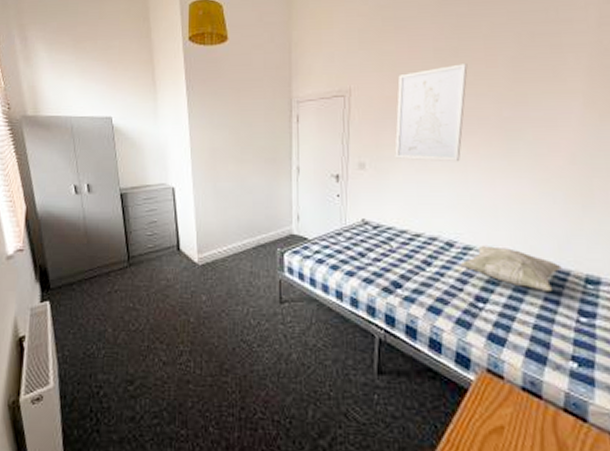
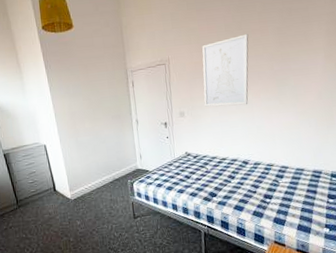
decorative pillow: present [460,246,562,291] -> none [253,160,317,186]

